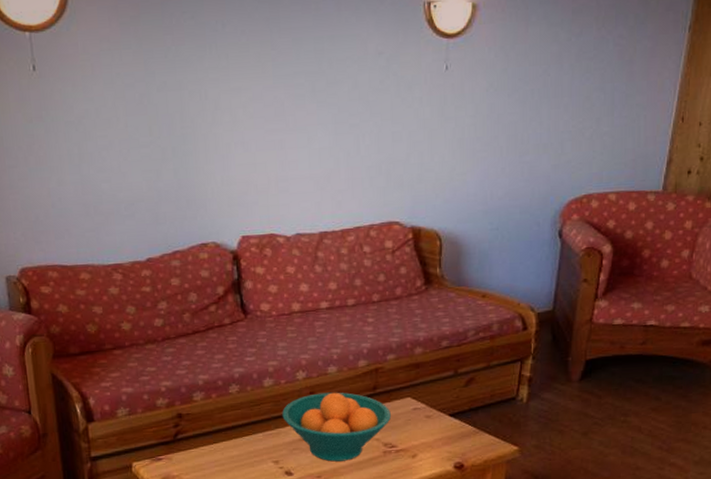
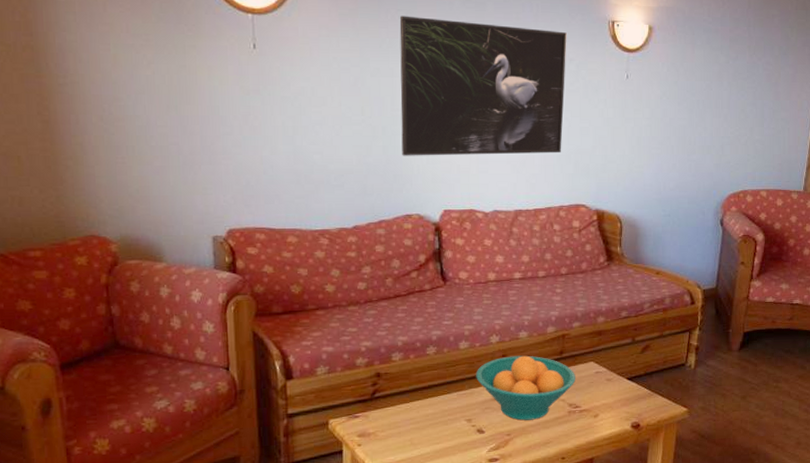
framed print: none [185,18,375,179] -> present [399,15,567,156]

